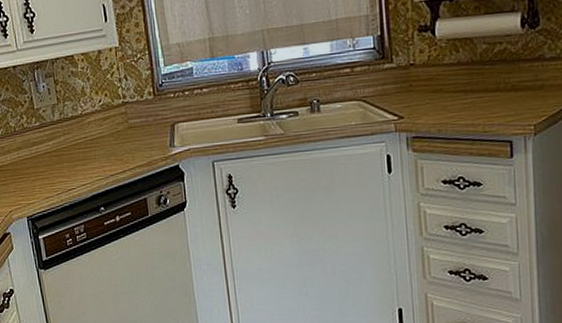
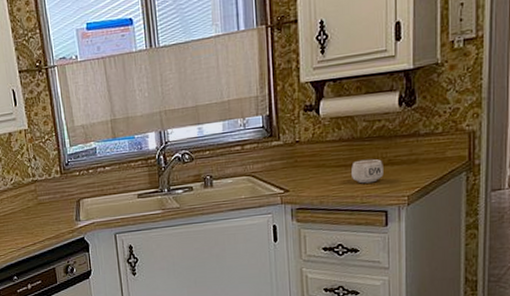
mug: none [471,84,507,111] -> present [351,159,384,184]

